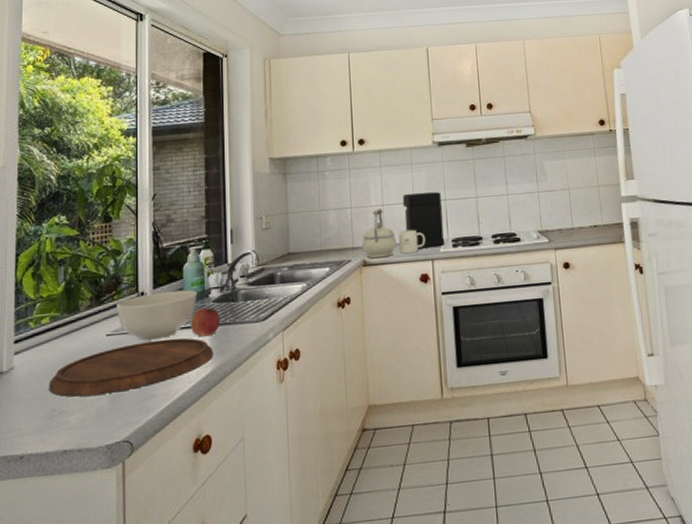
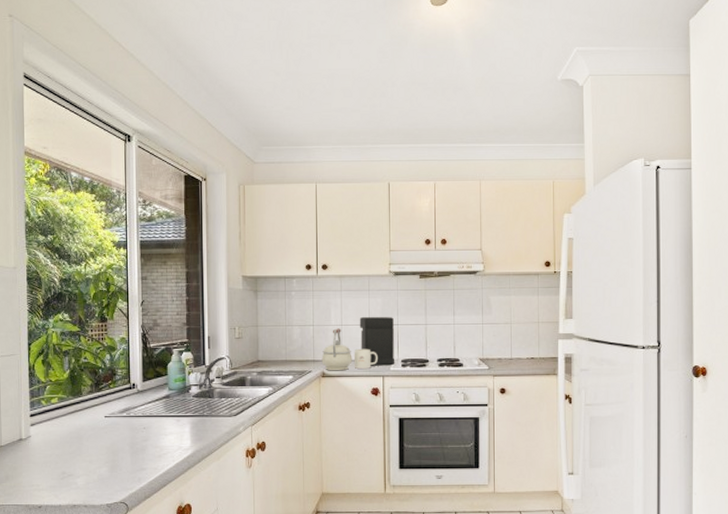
cutting board: present [48,337,213,397] -> none [59,424,193,464]
bowl: present [116,290,198,341] -> none [112,385,180,424]
fruit: present [190,307,220,337] -> none [173,401,199,425]

